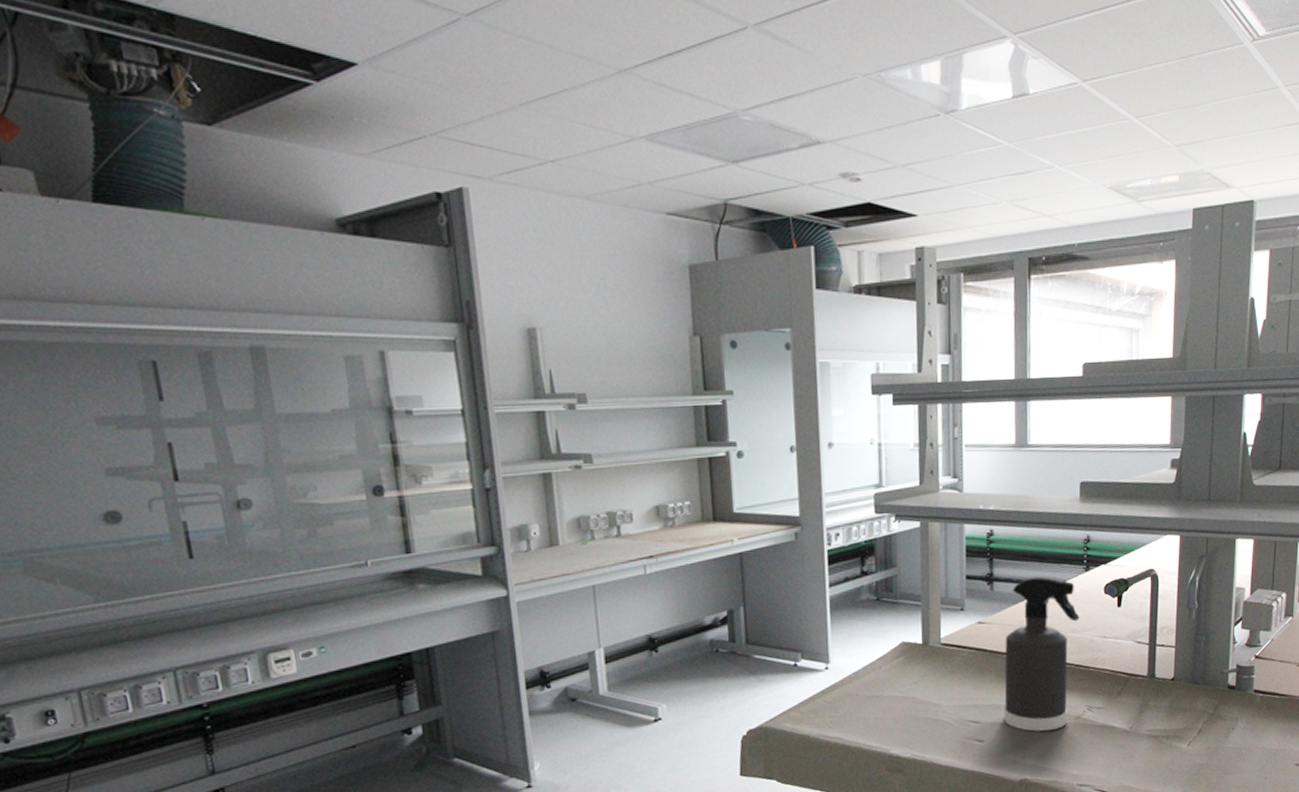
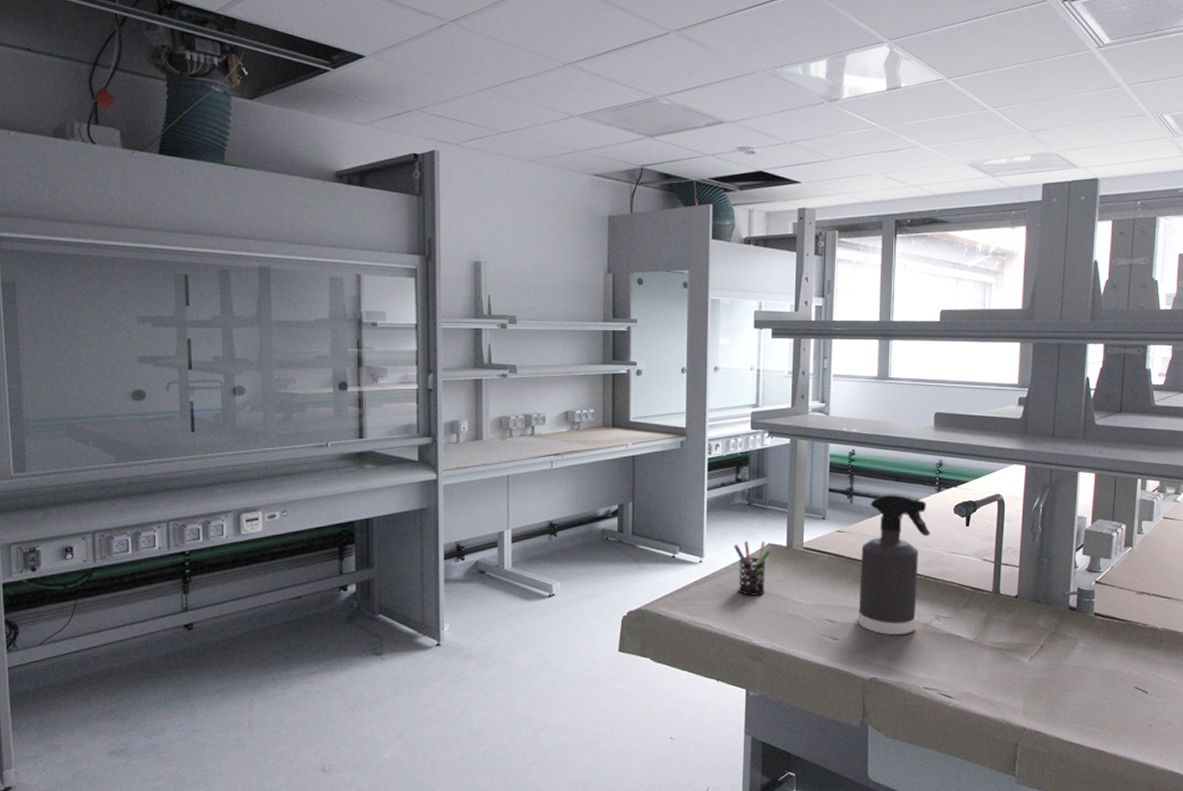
pen holder: none [862,639,906,702] -> present [733,541,771,596]

